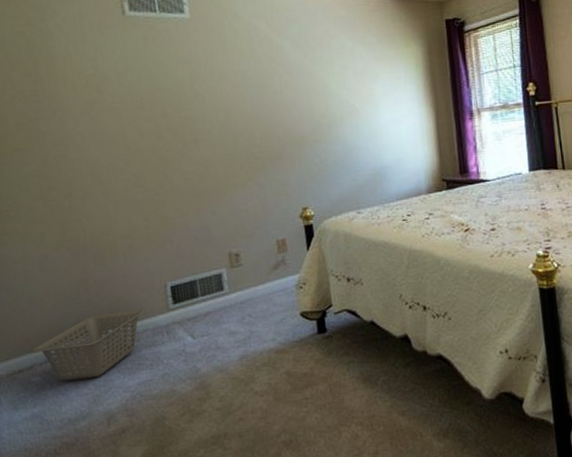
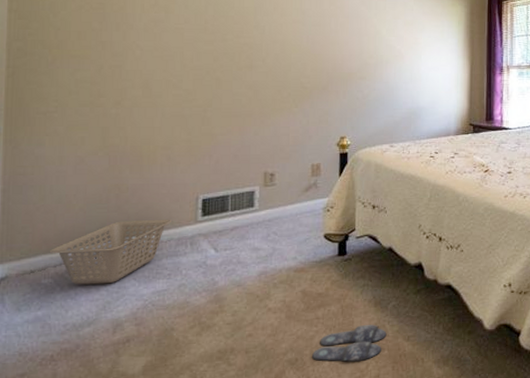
slippers: none [306,401,380,441] -> present [312,325,387,362]

